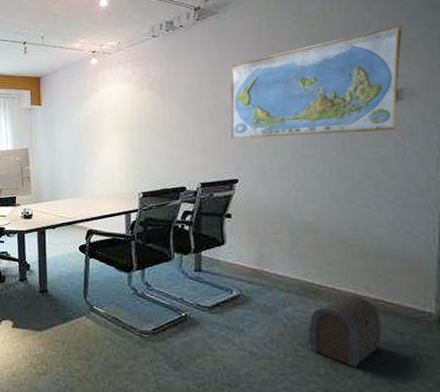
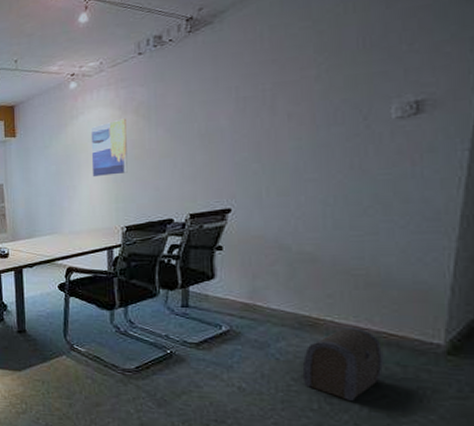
wall art: none [110,93,144,145] -> present [90,118,128,176]
world map: present [230,24,403,138] -> none [223,24,430,164]

